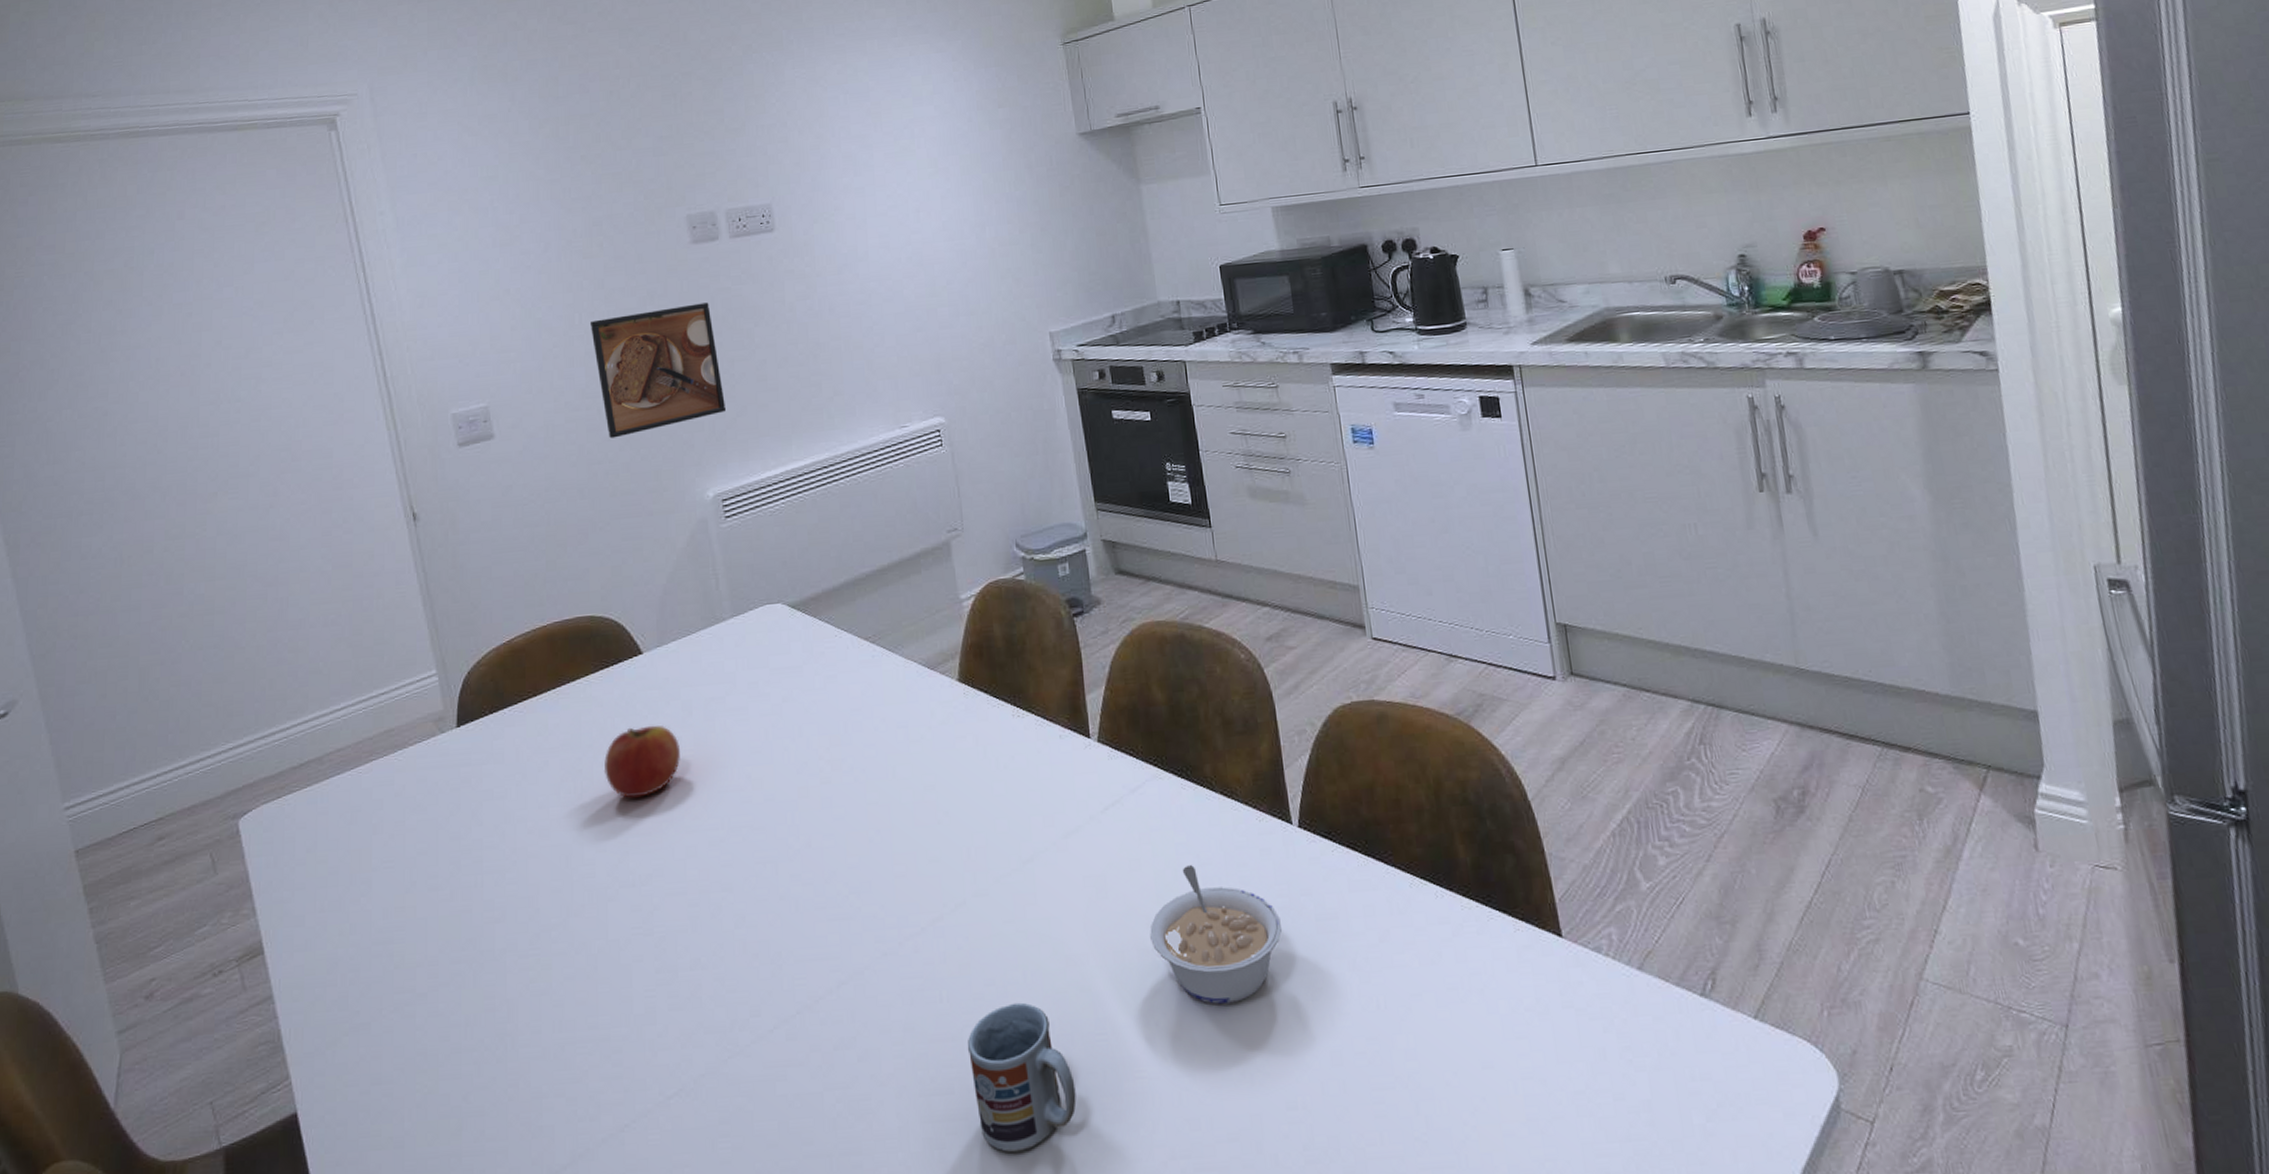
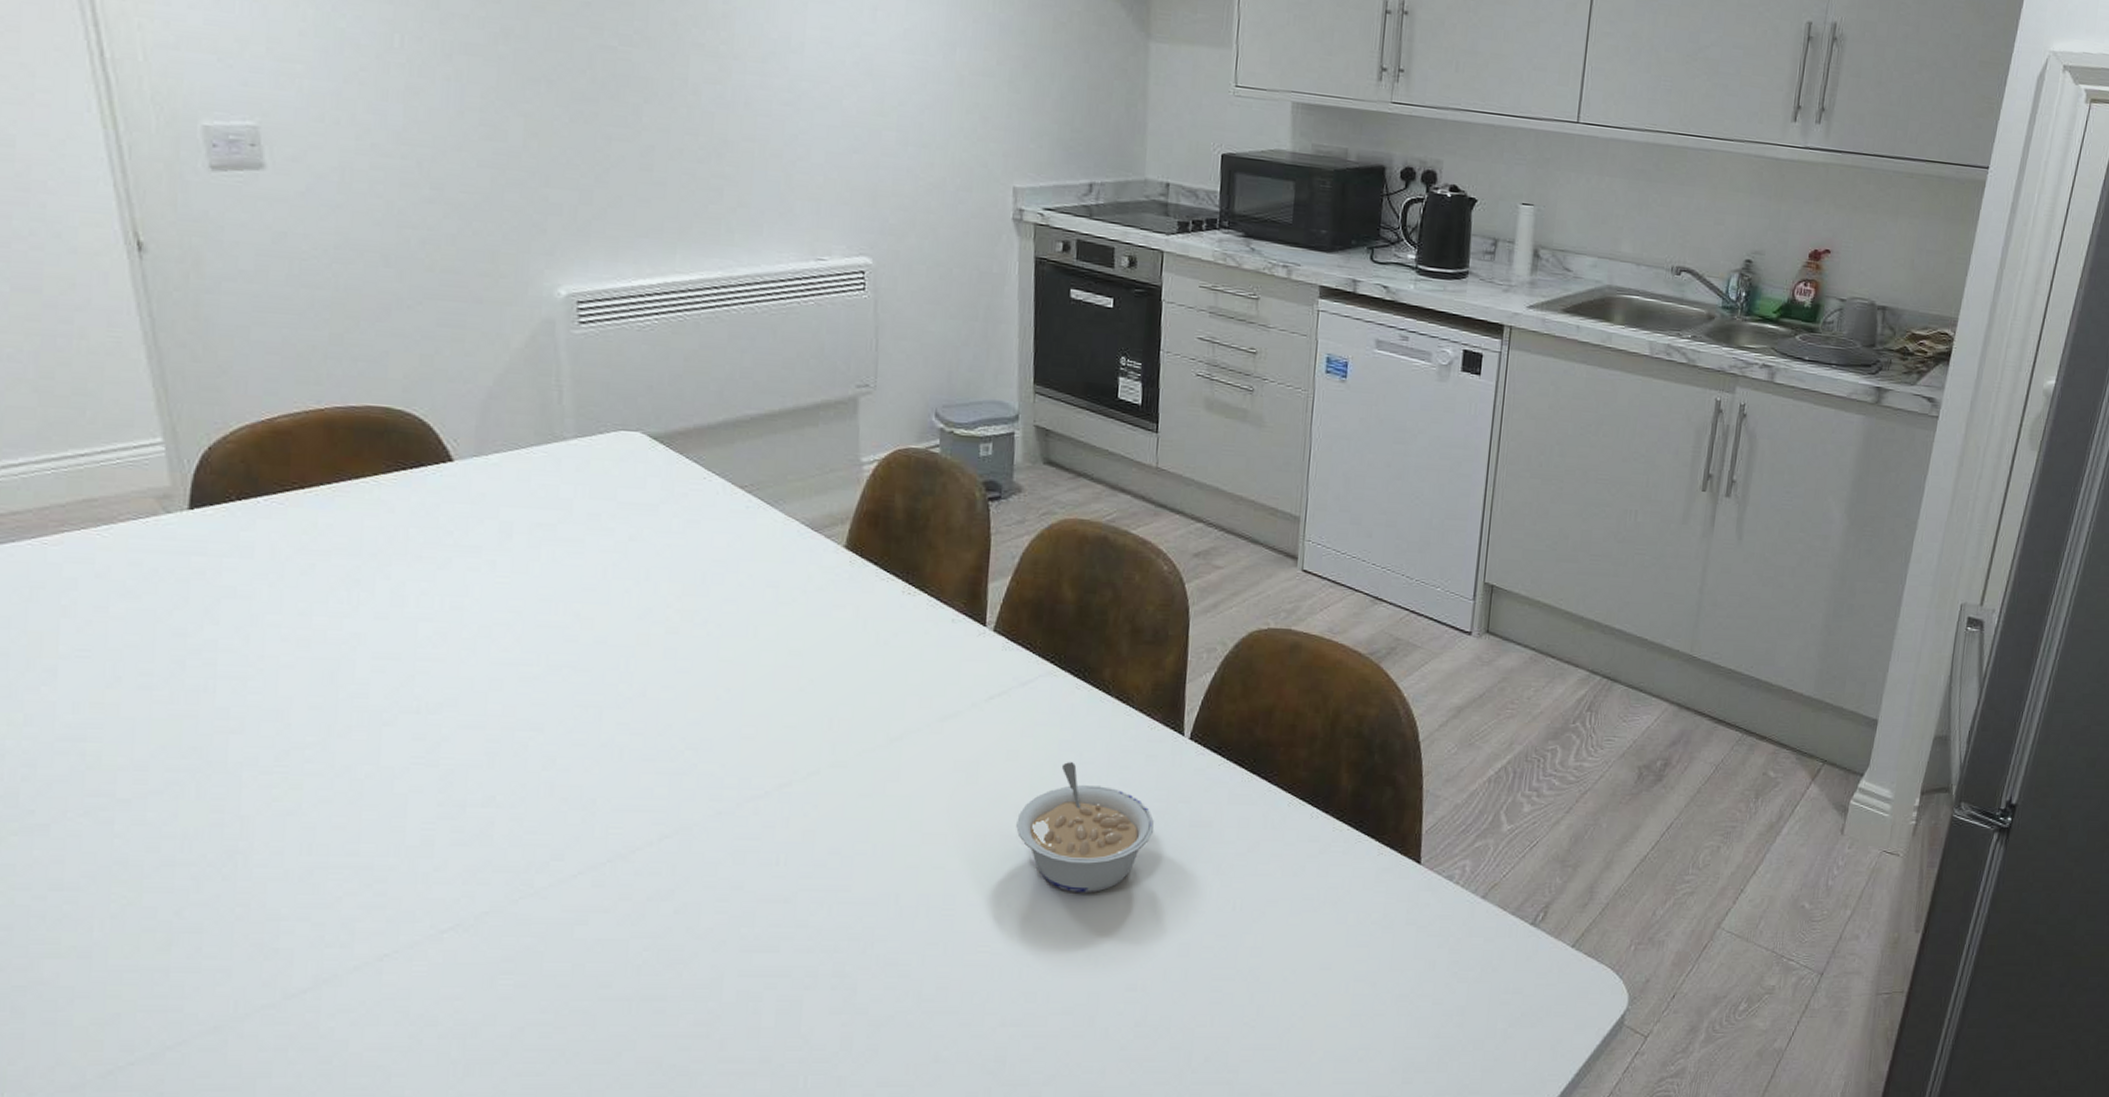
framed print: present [591,302,725,439] -> none [416,48,594,202]
fruit: present [603,725,680,799] -> none [389,541,492,620]
cup: present [967,1002,1077,1153] -> none [800,872,913,1010]

